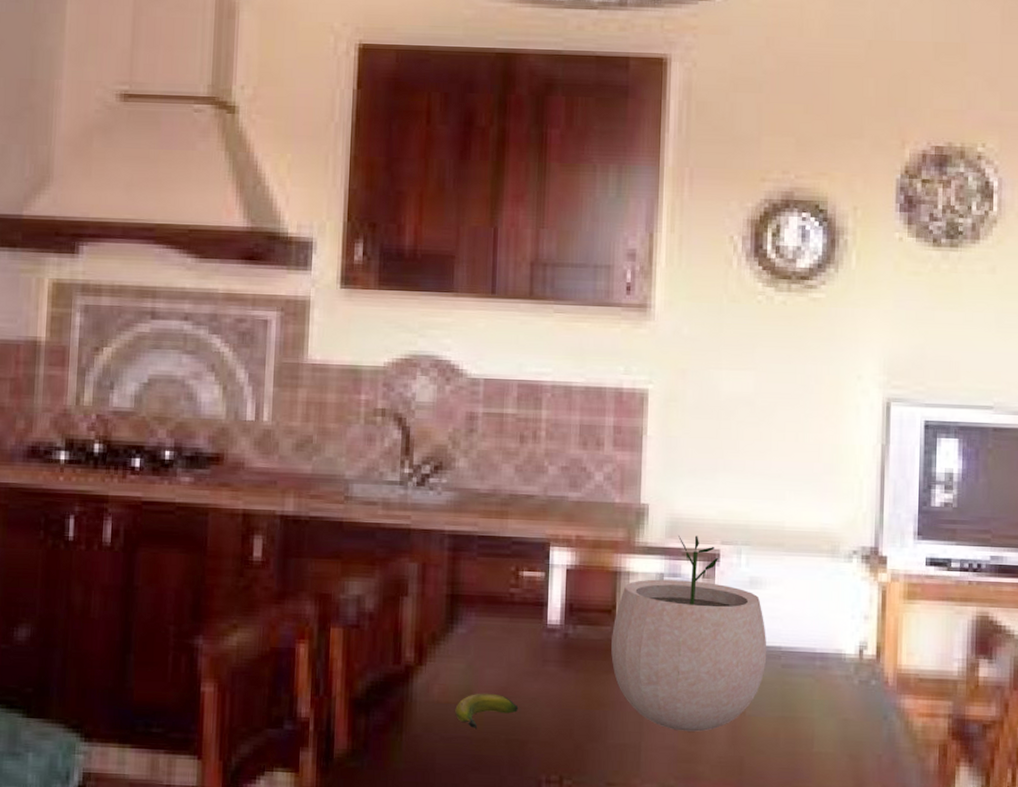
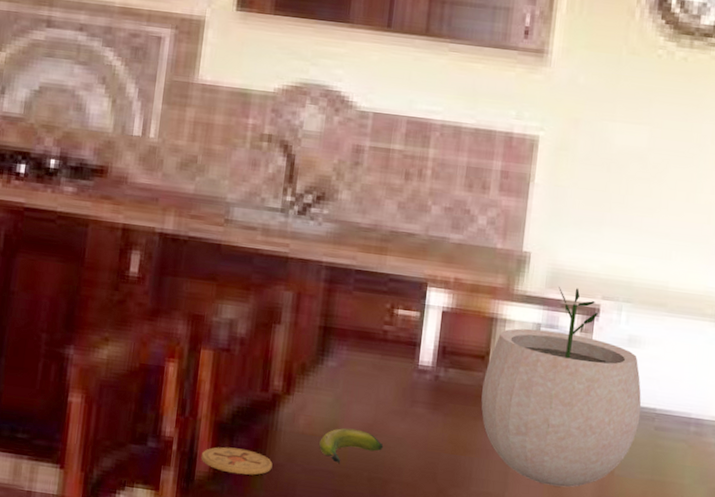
coaster: none [338,722,410,749] -> present [201,447,273,475]

